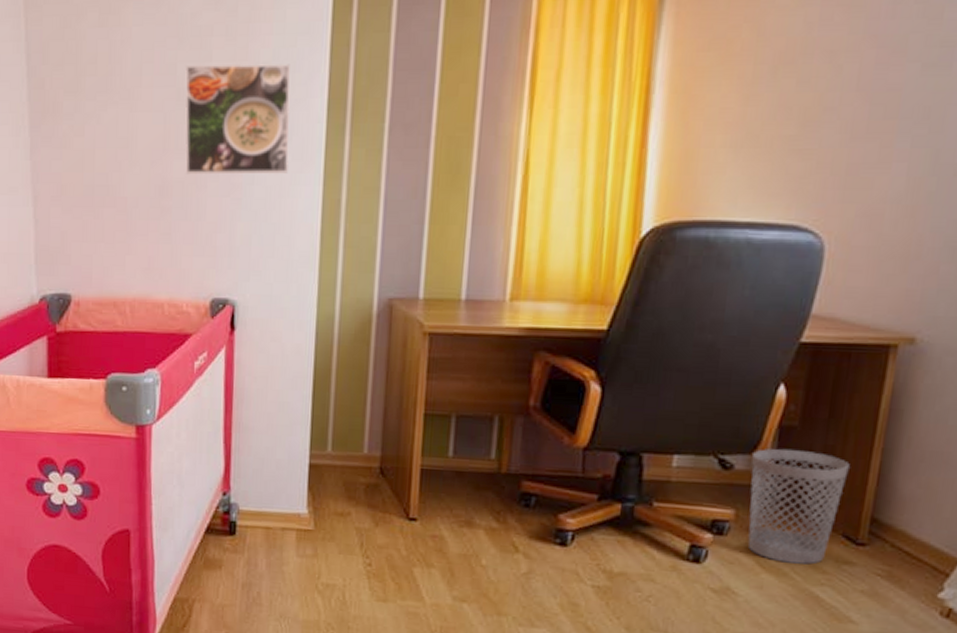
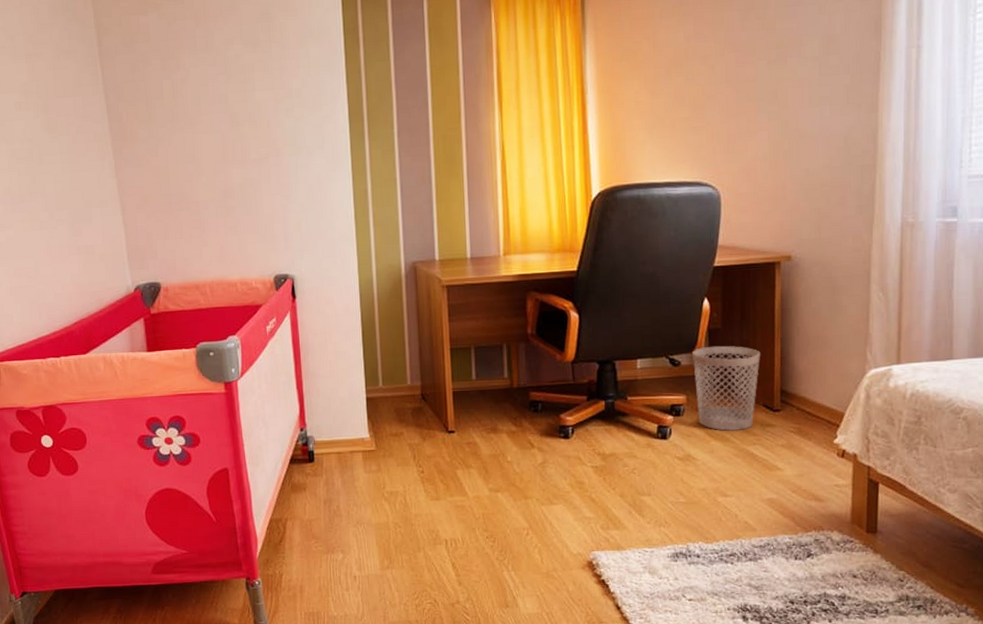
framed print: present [185,63,291,175] -> none [235,89,325,180]

